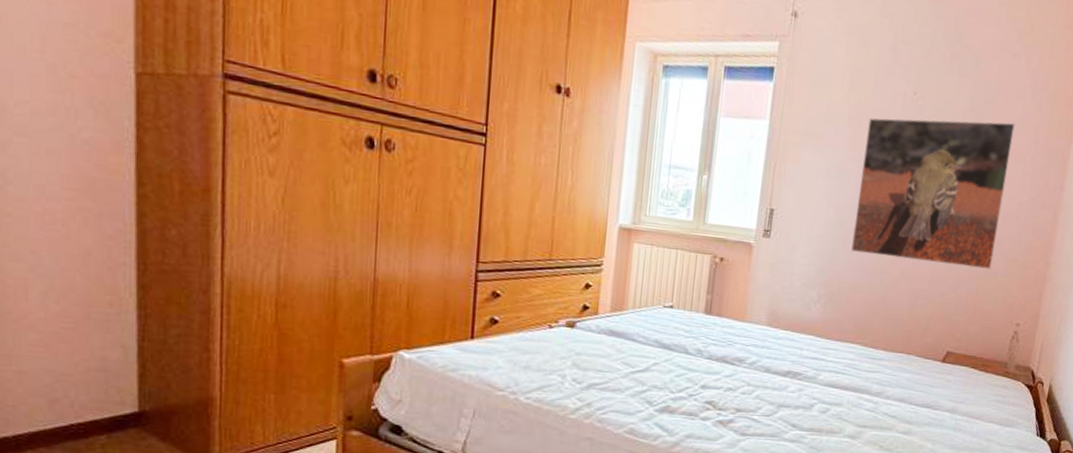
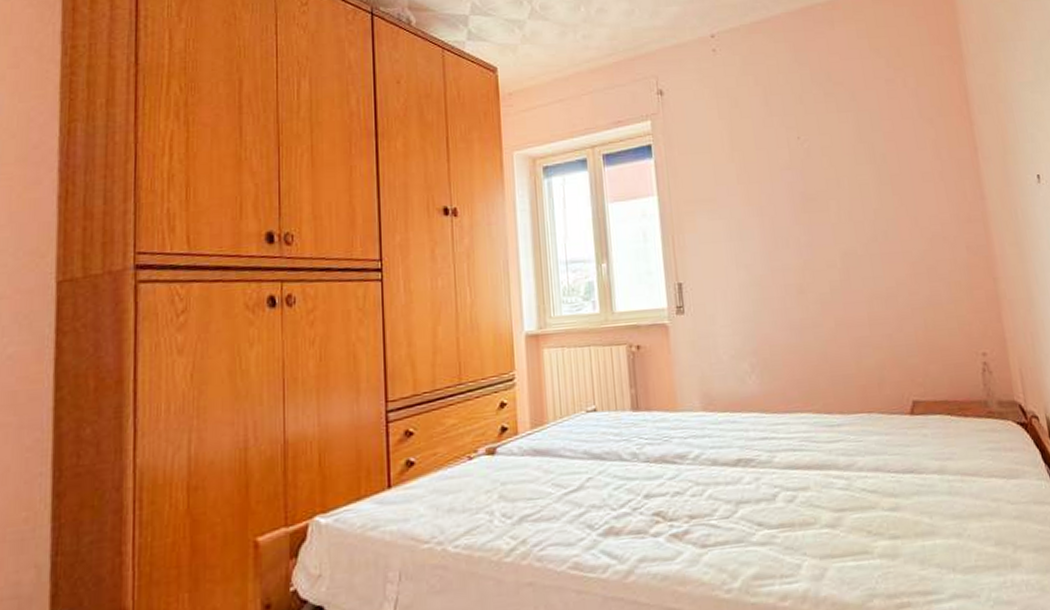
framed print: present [851,118,1015,269] -> none [758,143,934,311]

